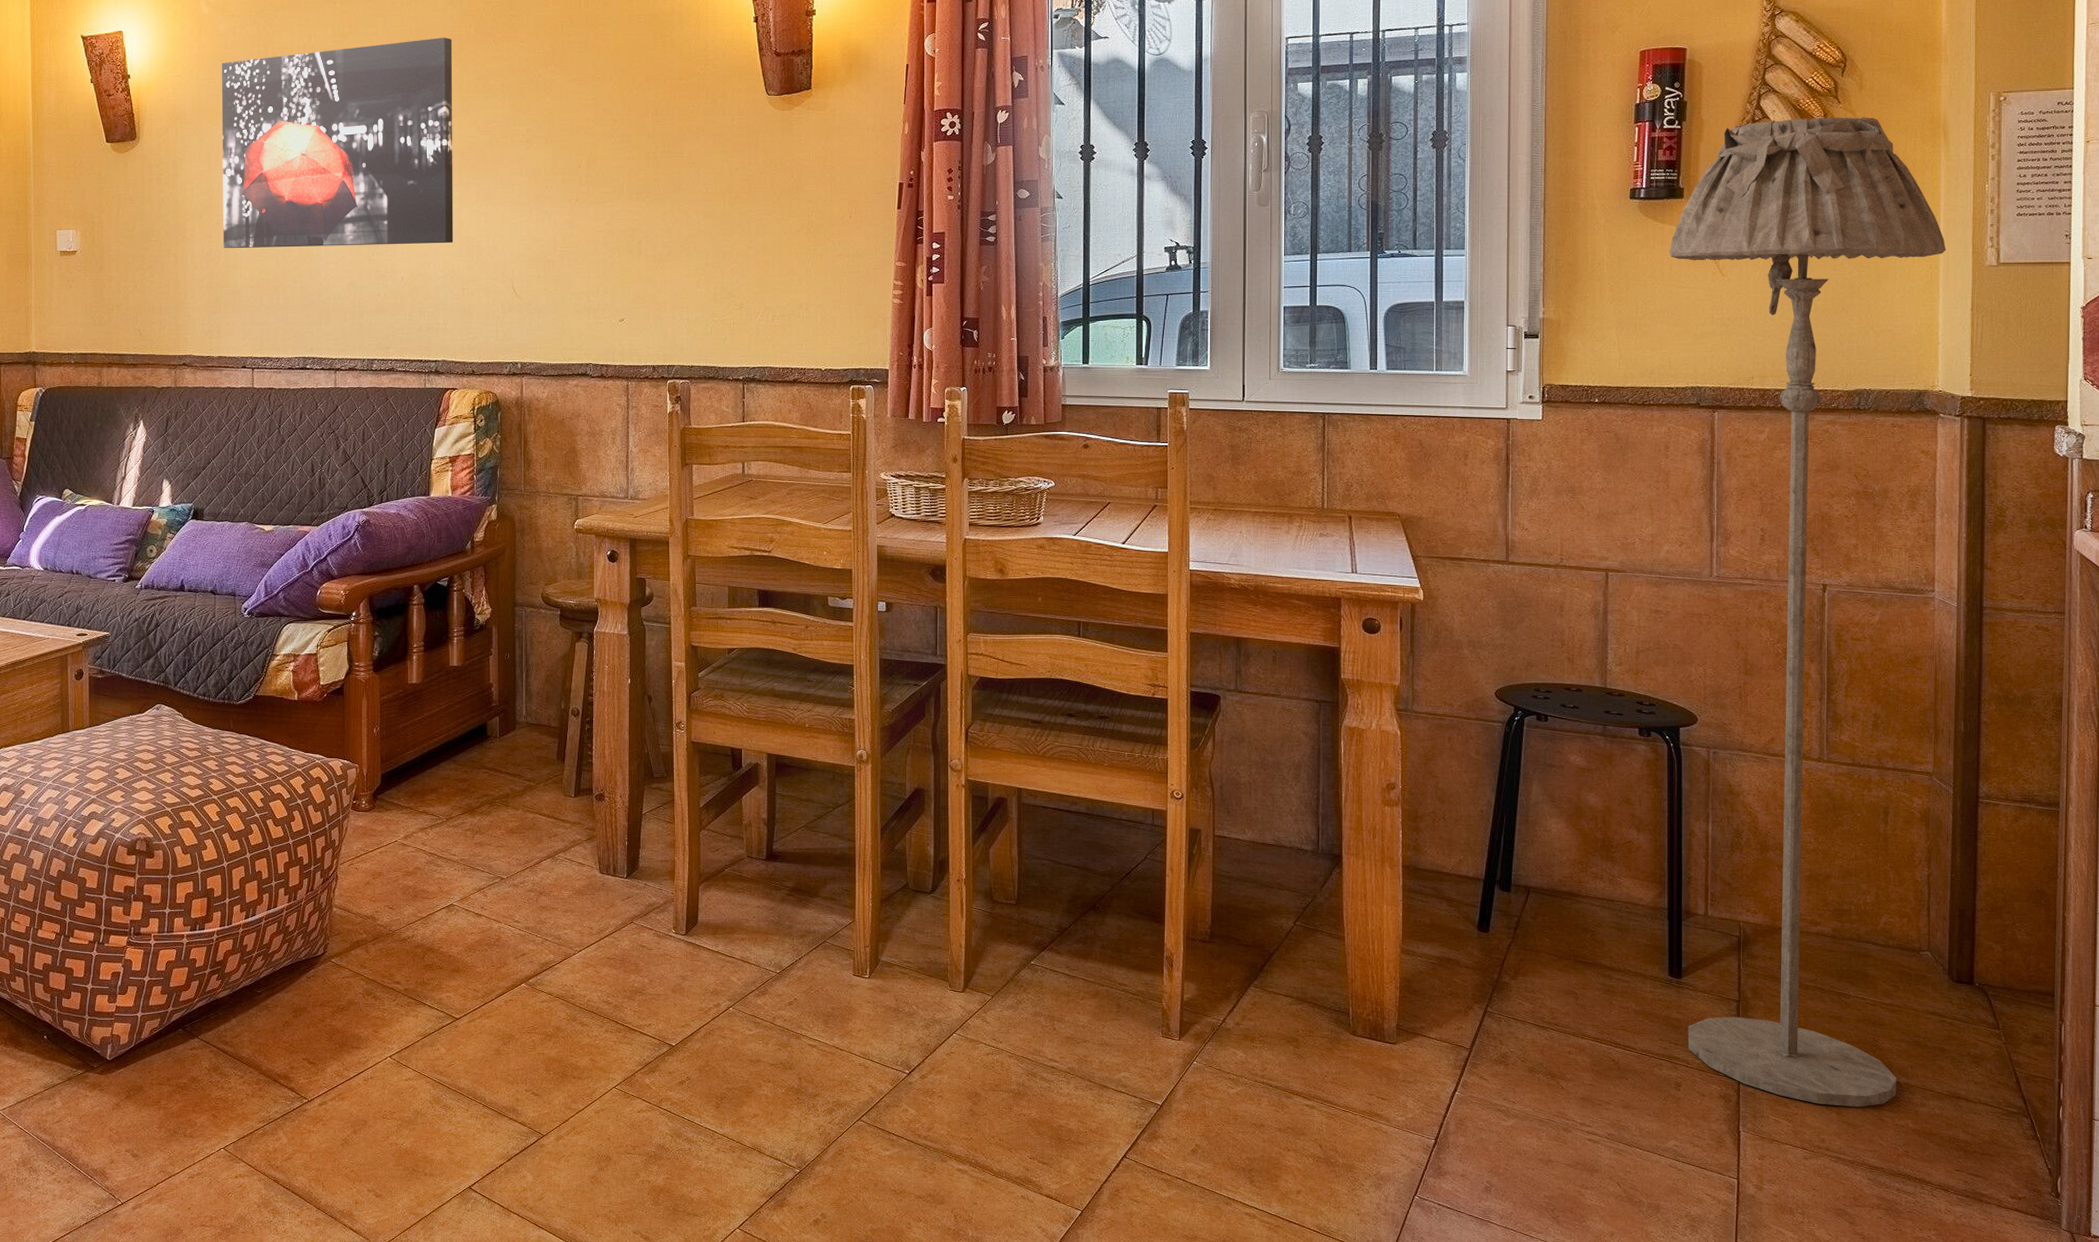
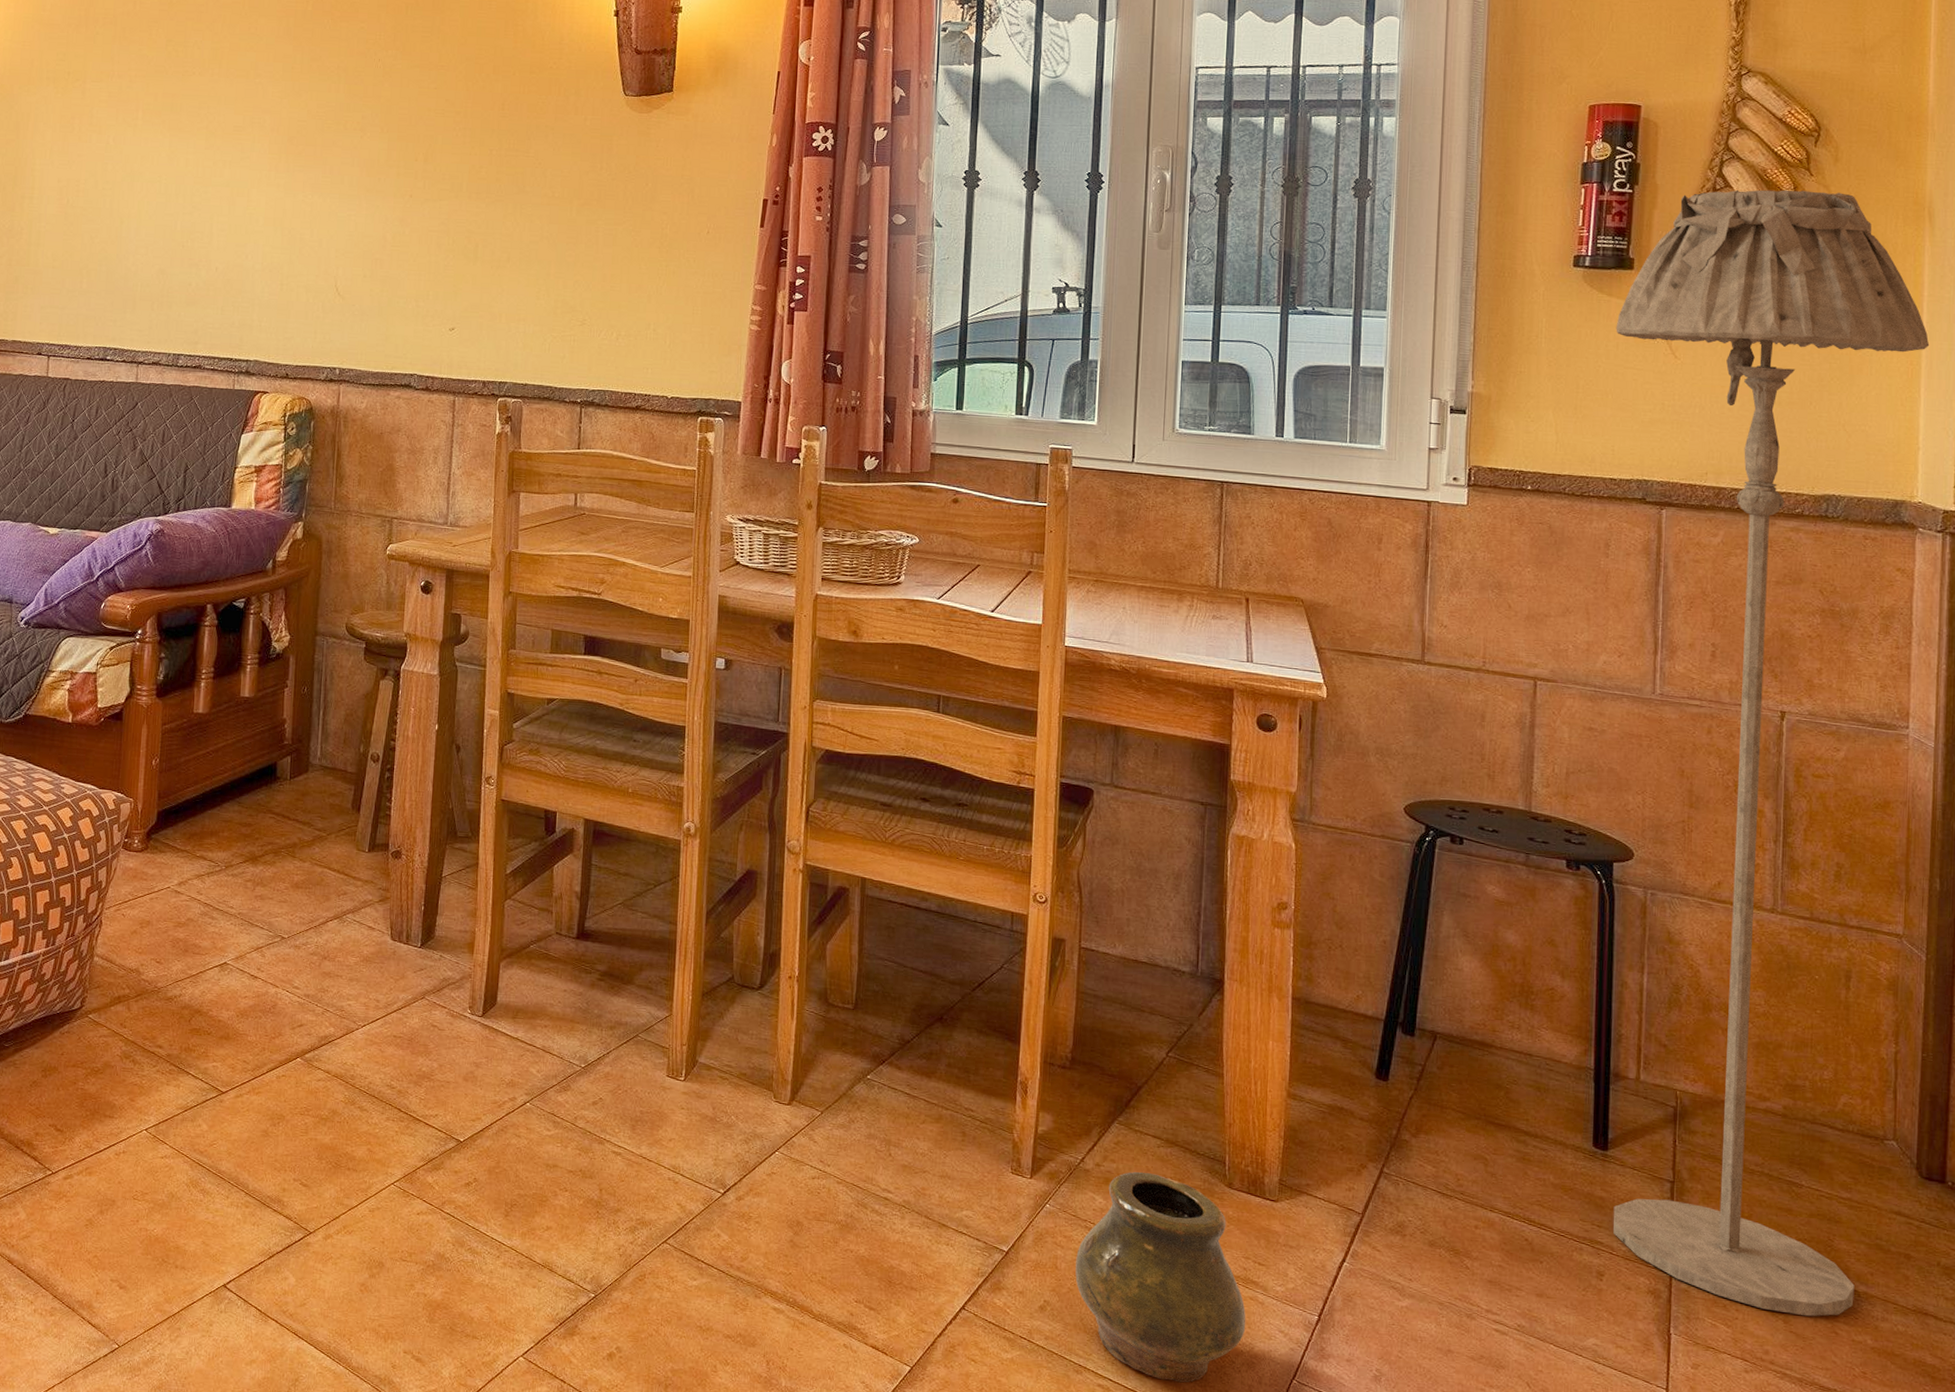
wall art: present [221,37,454,249] -> none [26,12,288,234]
vase: none [1222,1027,1372,1206] -> present [1075,1171,1246,1383]

